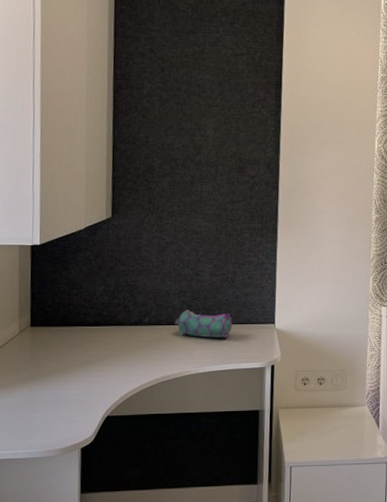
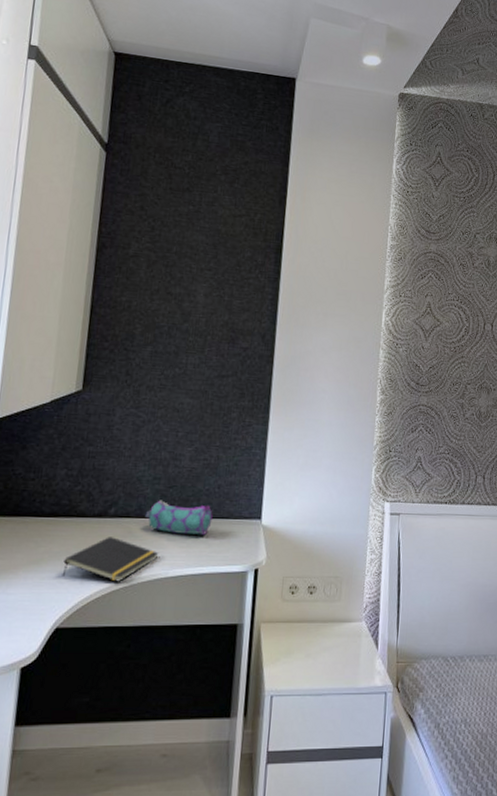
notepad: none [108,341,189,378] -> present [62,537,159,582]

